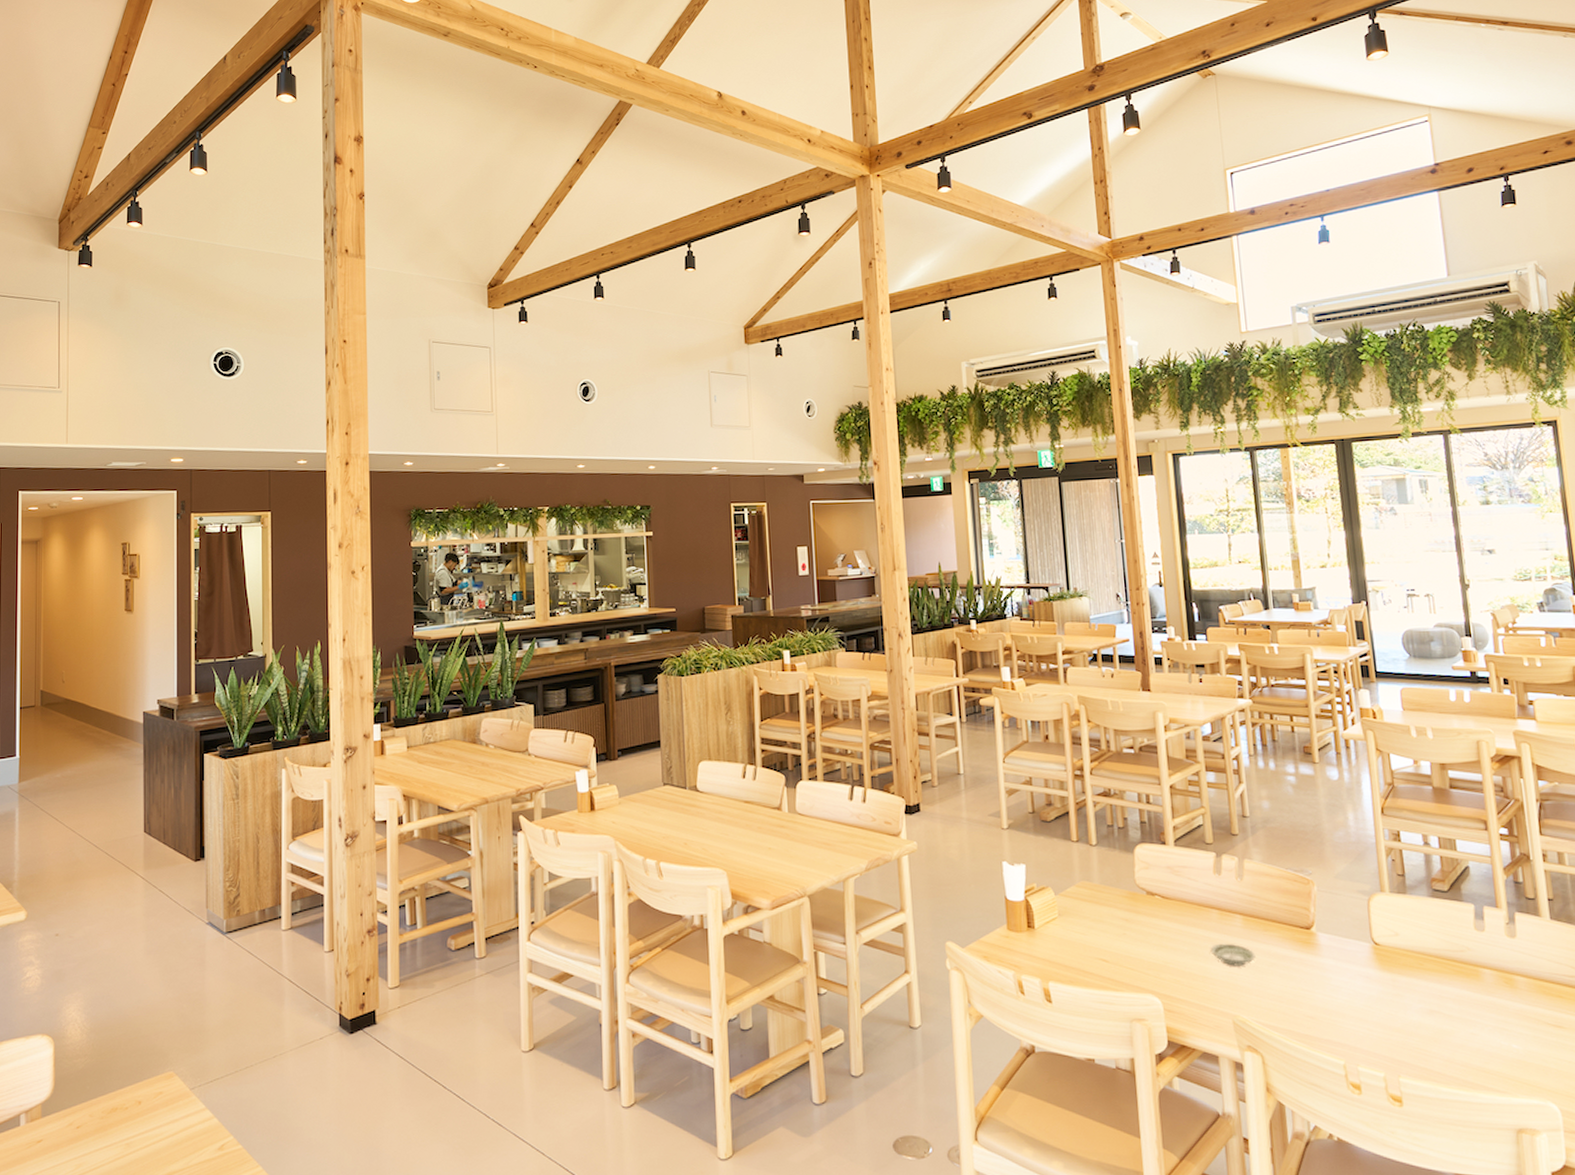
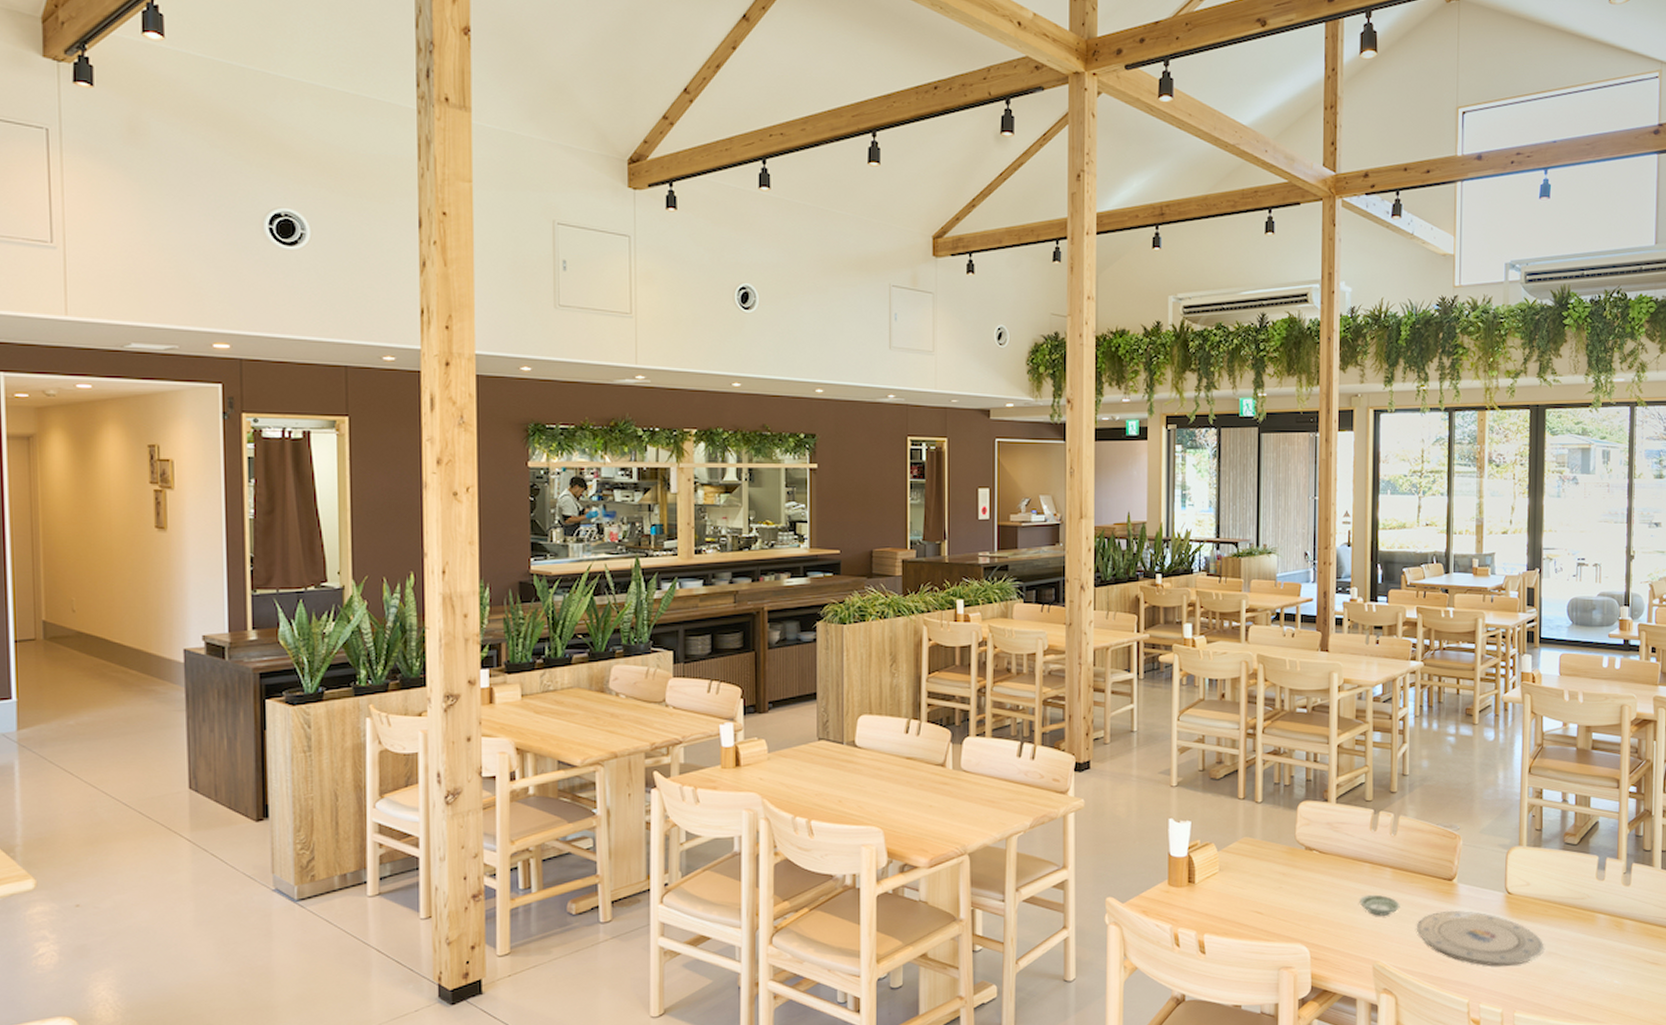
plate: none [1277,961,1424,1025] -> present [1417,910,1543,966]

